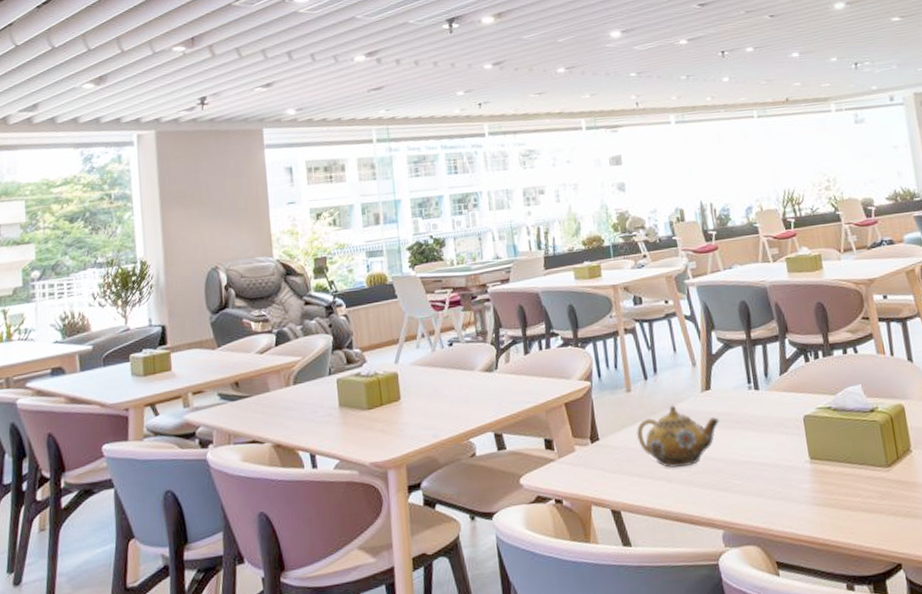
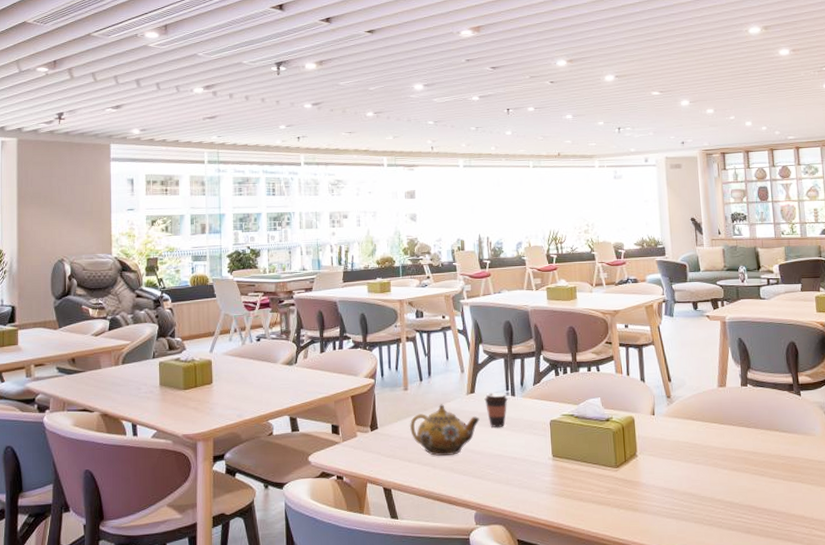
coffee cup: none [722,386,752,430] -> present [484,392,509,428]

